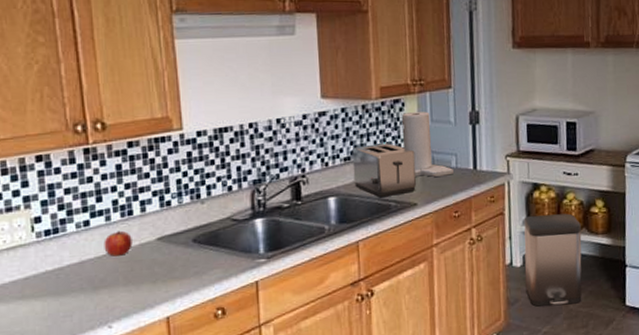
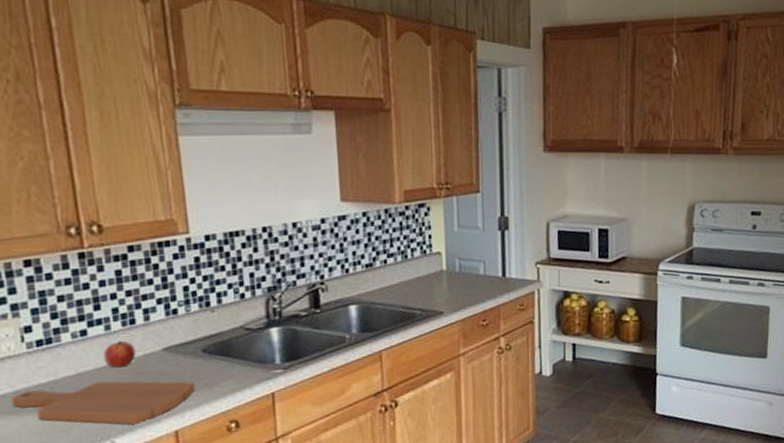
cutting board: none [21,268,185,311] -> present [11,381,194,425]
toaster: present [352,143,417,198] -> none [374,249,443,306]
paper towel: present [402,112,454,177] -> none [427,217,481,285]
pedal bin: present [524,213,582,307] -> none [554,322,613,416]

